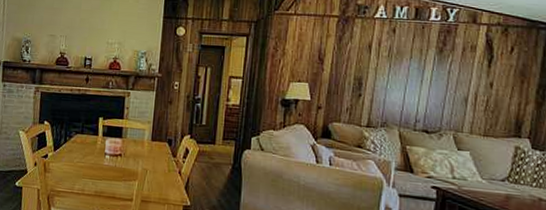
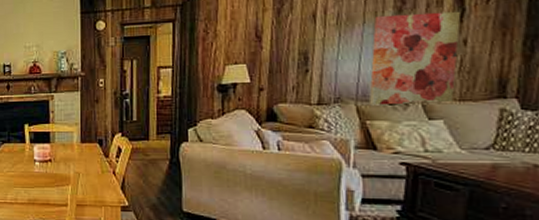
wall art: none [409,53,490,139] -> present [369,11,462,107]

